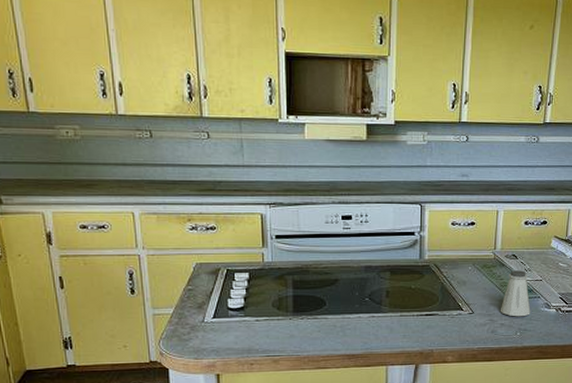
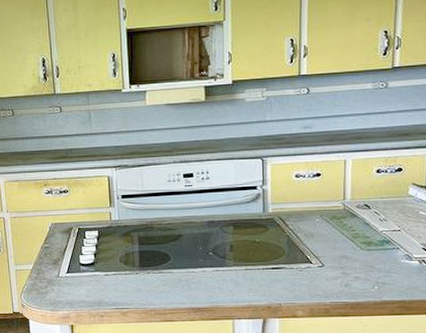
saltshaker: present [500,270,531,317] -> none [353,220,389,270]

